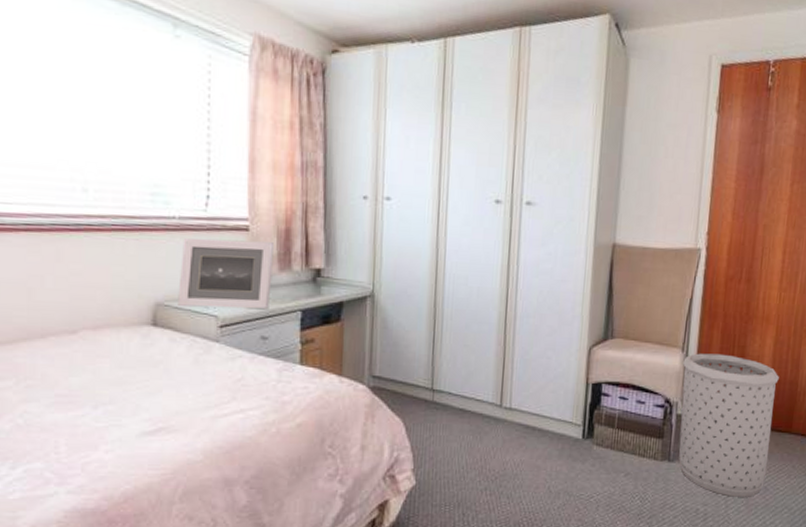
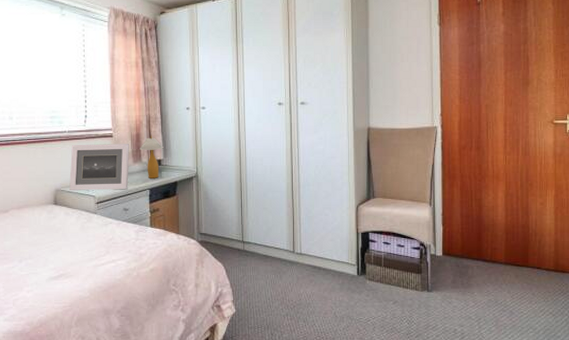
table lamp: none [289,232,326,296] -> present [139,135,164,178]
laundry basket: present [678,353,779,497] -> none [431,206,512,319]

